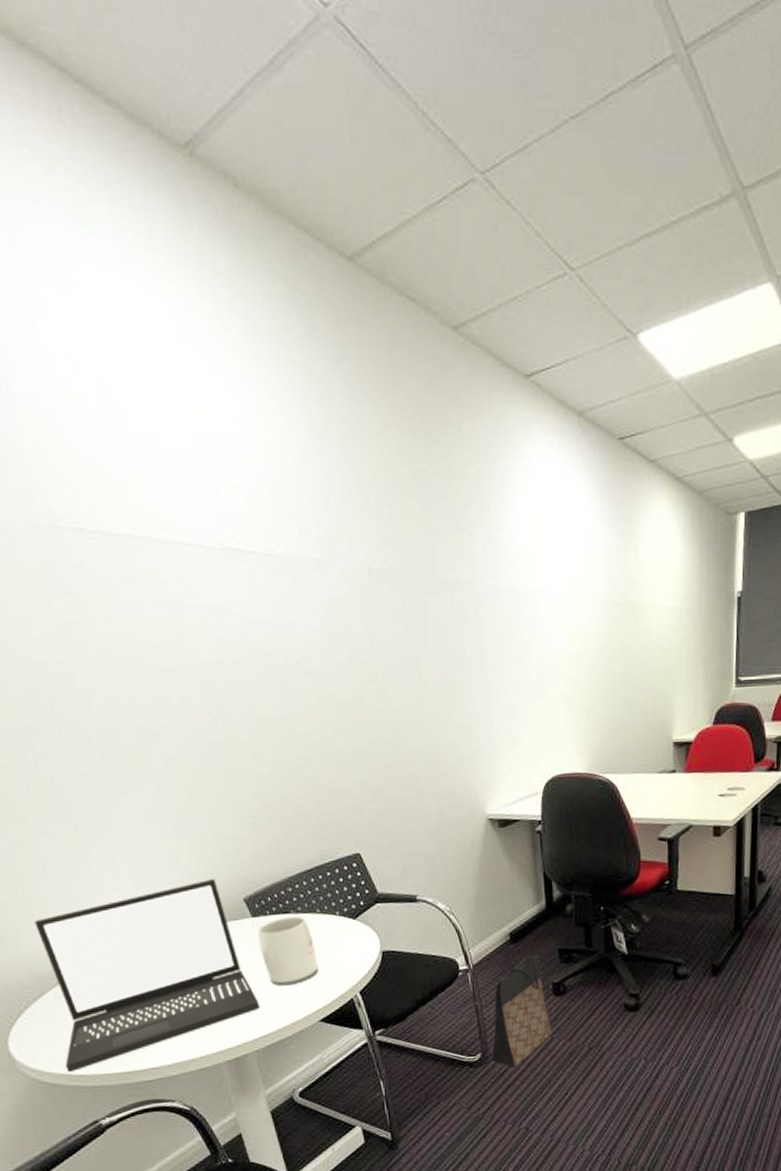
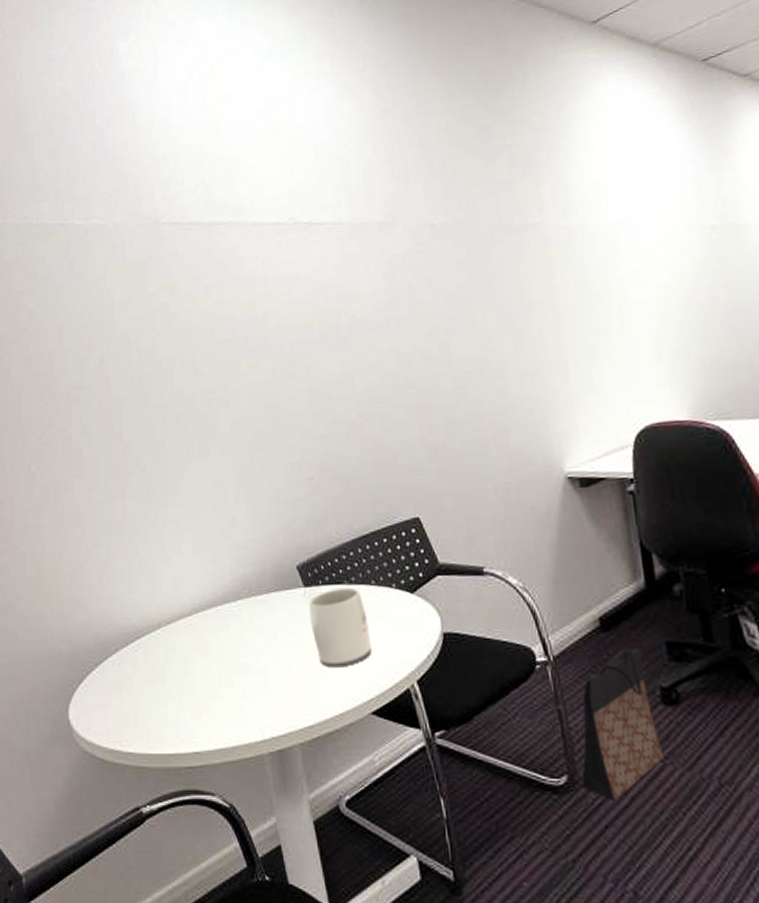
laptop: present [34,878,260,1073] -> none [104,543,308,749]

